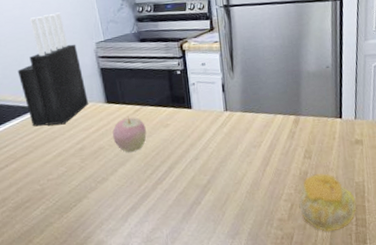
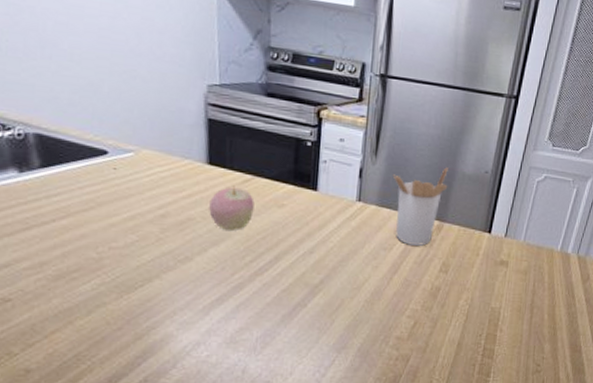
knife block: present [17,12,88,127] -> none [91,33,184,181]
utensil holder: none [249,69,297,140] -> present [392,167,448,246]
fruit: present [299,173,357,232] -> none [423,292,488,359]

